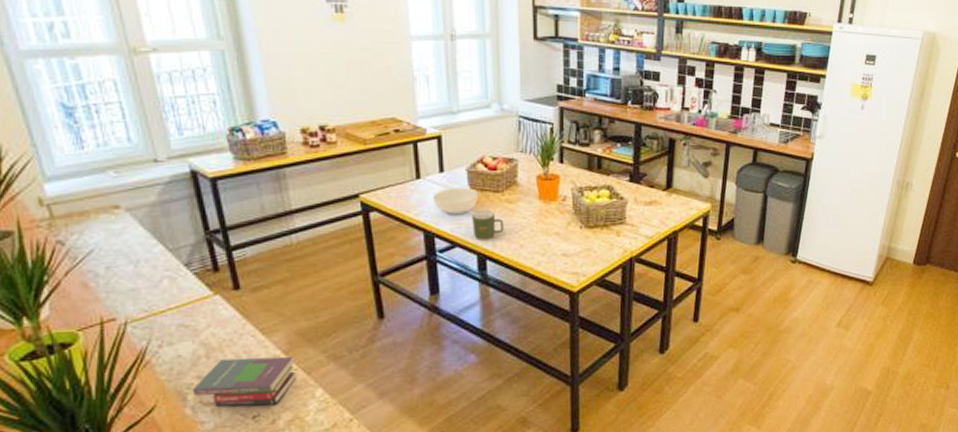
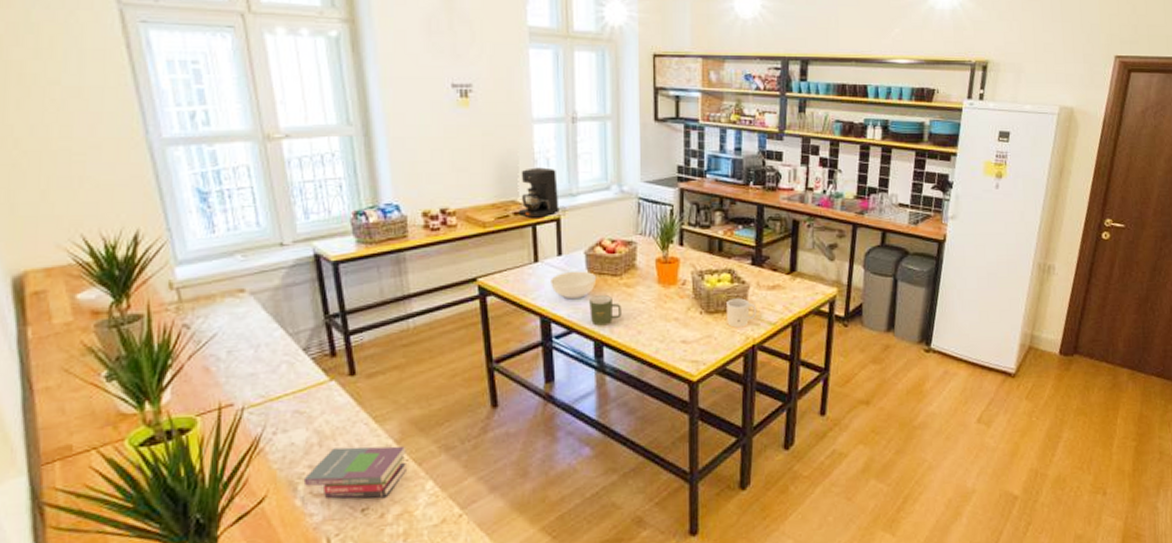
coffee maker: none [400,85,440,135] -> present [519,167,560,218]
mug: none [604,213,635,241] -> present [725,298,757,328]

